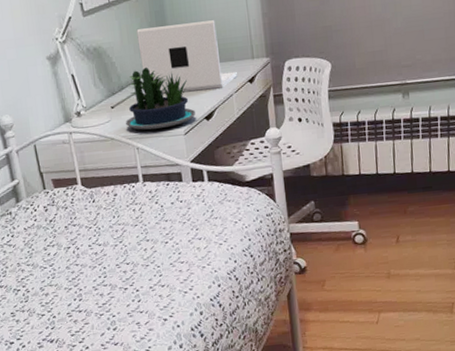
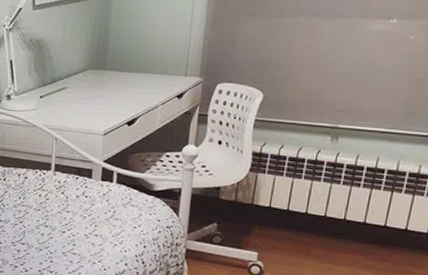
potted plant: present [125,67,195,130] -> none [50,65,118,125]
laptop: present [136,20,237,94] -> none [77,30,167,98]

